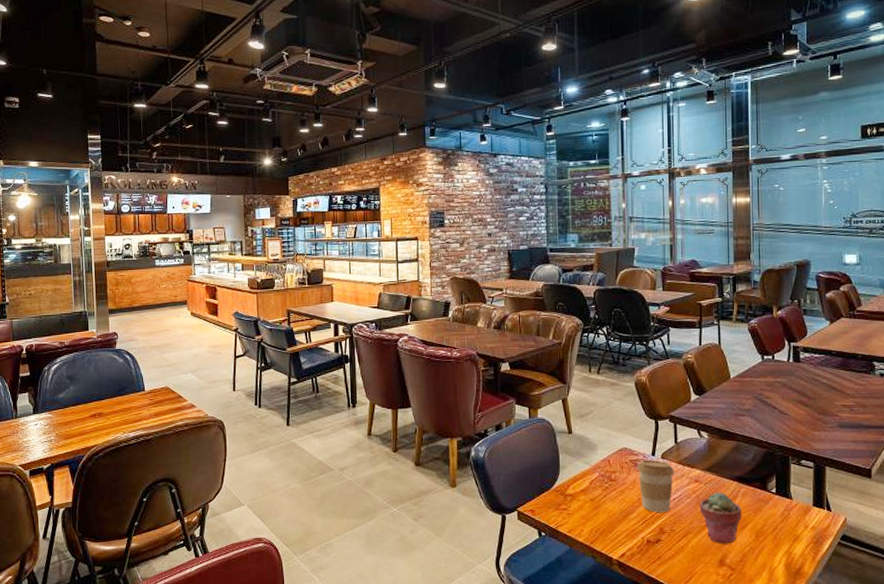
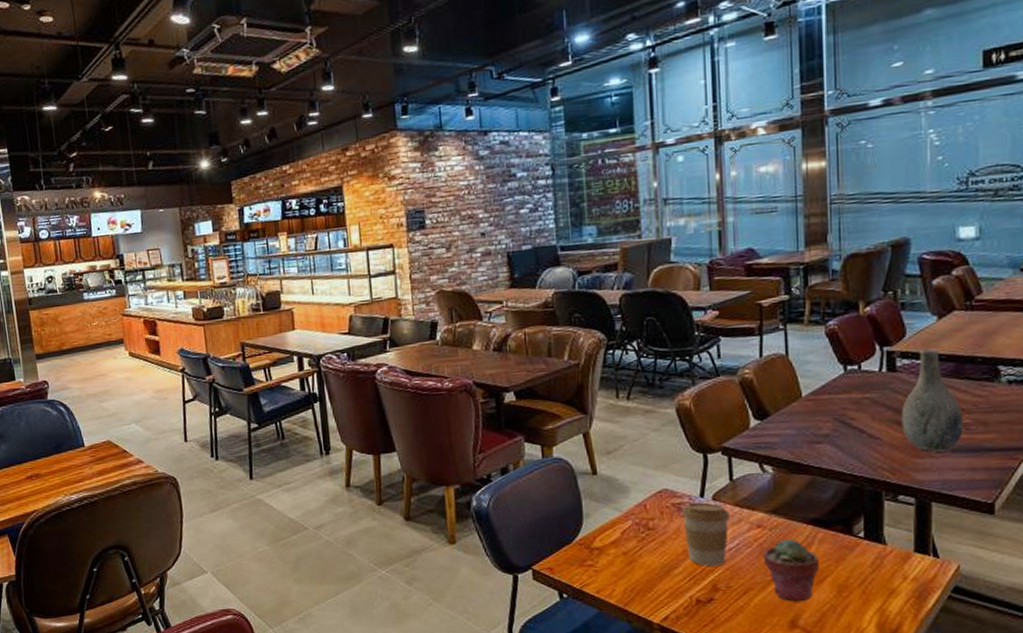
vase: none [803,346,849,427] -> present [901,349,963,452]

